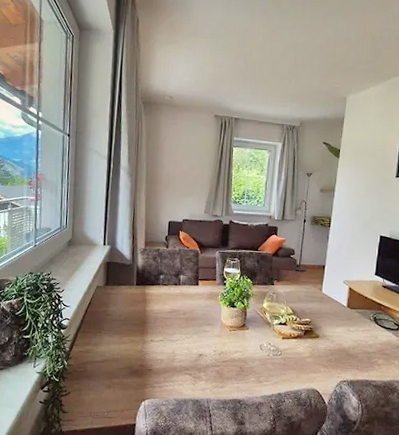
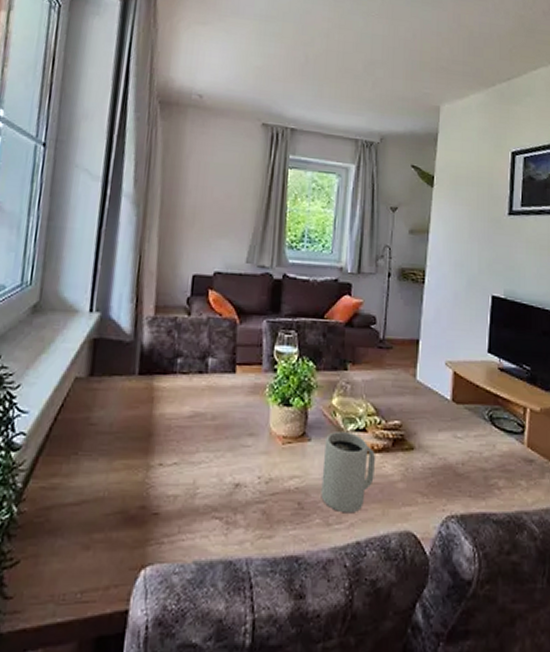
mug: none [255,324,292,376] -> present [321,432,375,514]

